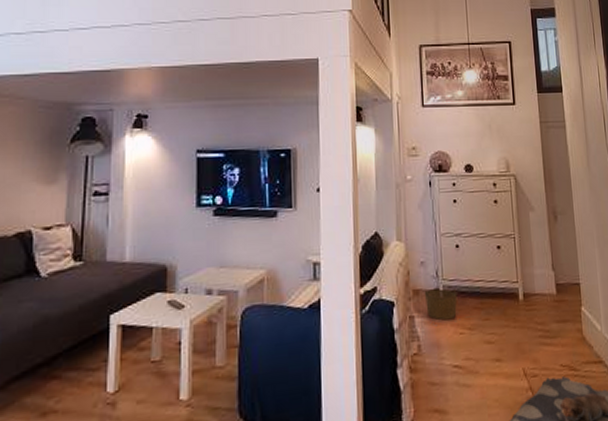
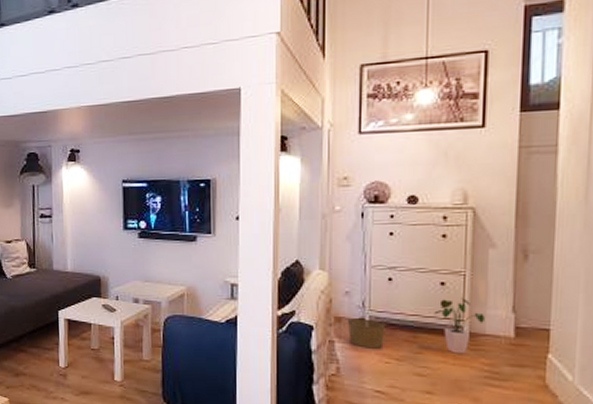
house plant: none [494,260,533,316] -> present [434,298,485,354]

